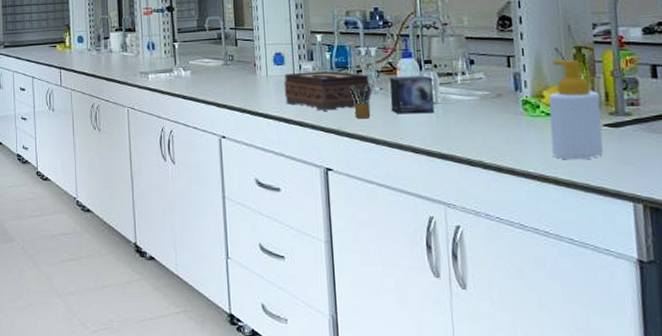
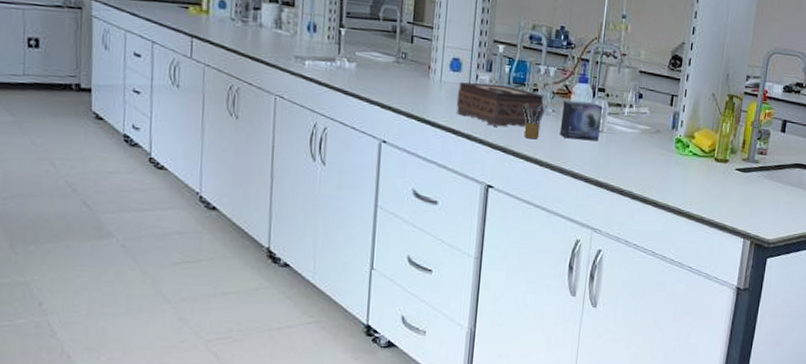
soap bottle: present [548,60,603,160] -> none [691,105,738,198]

